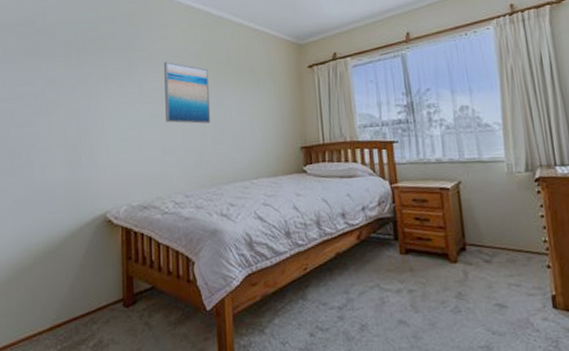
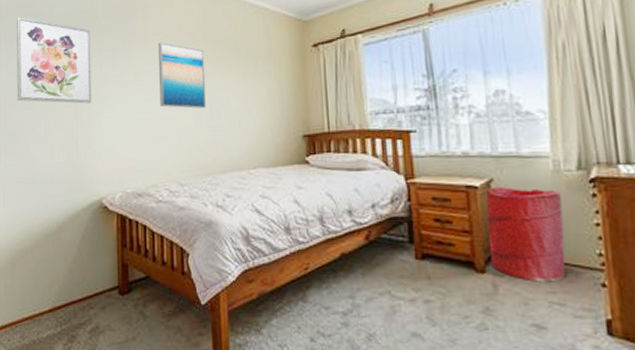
wall art: none [15,34,96,120] -> present [17,17,92,104]
laundry hamper: none [456,188,520,268] -> present [486,187,566,282]

